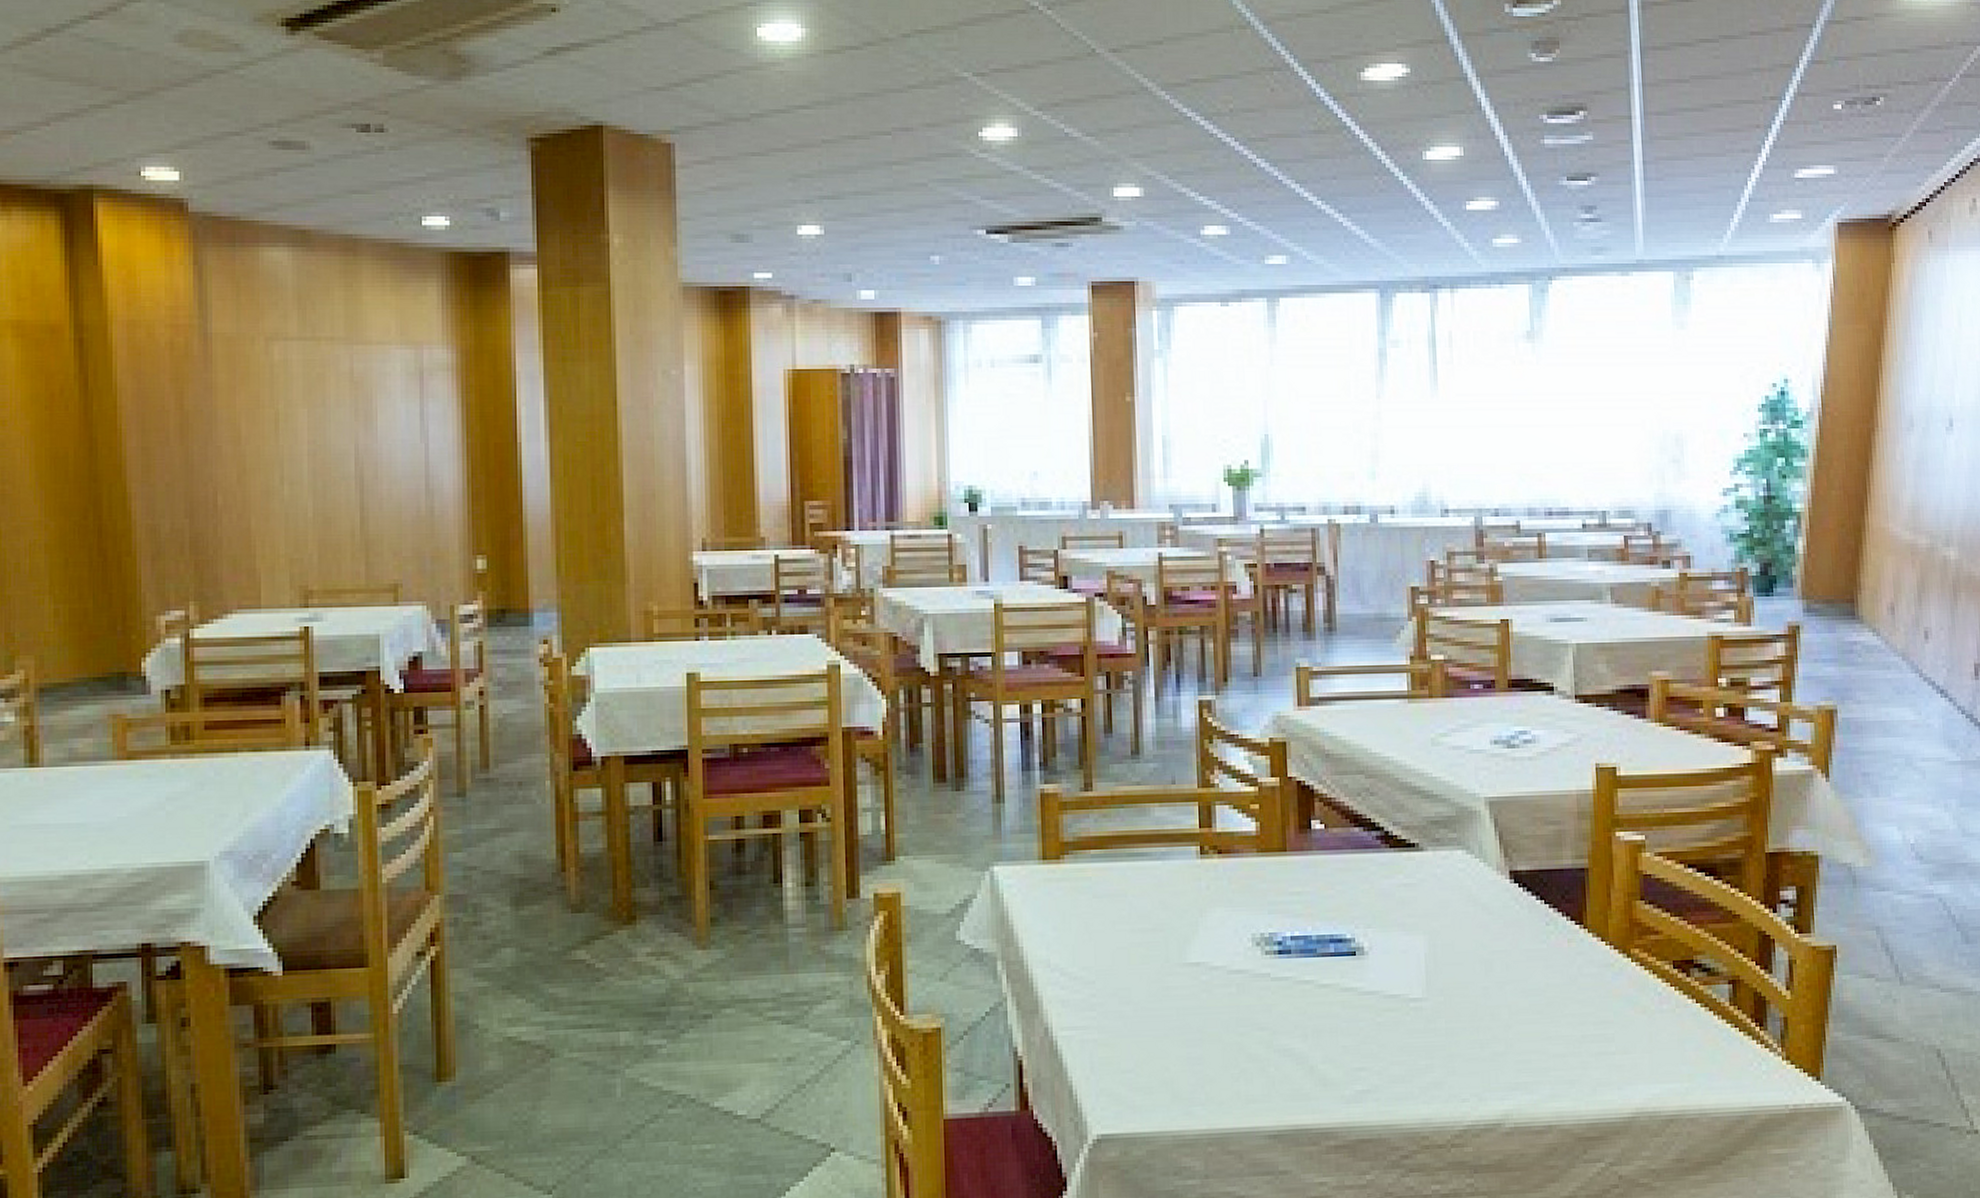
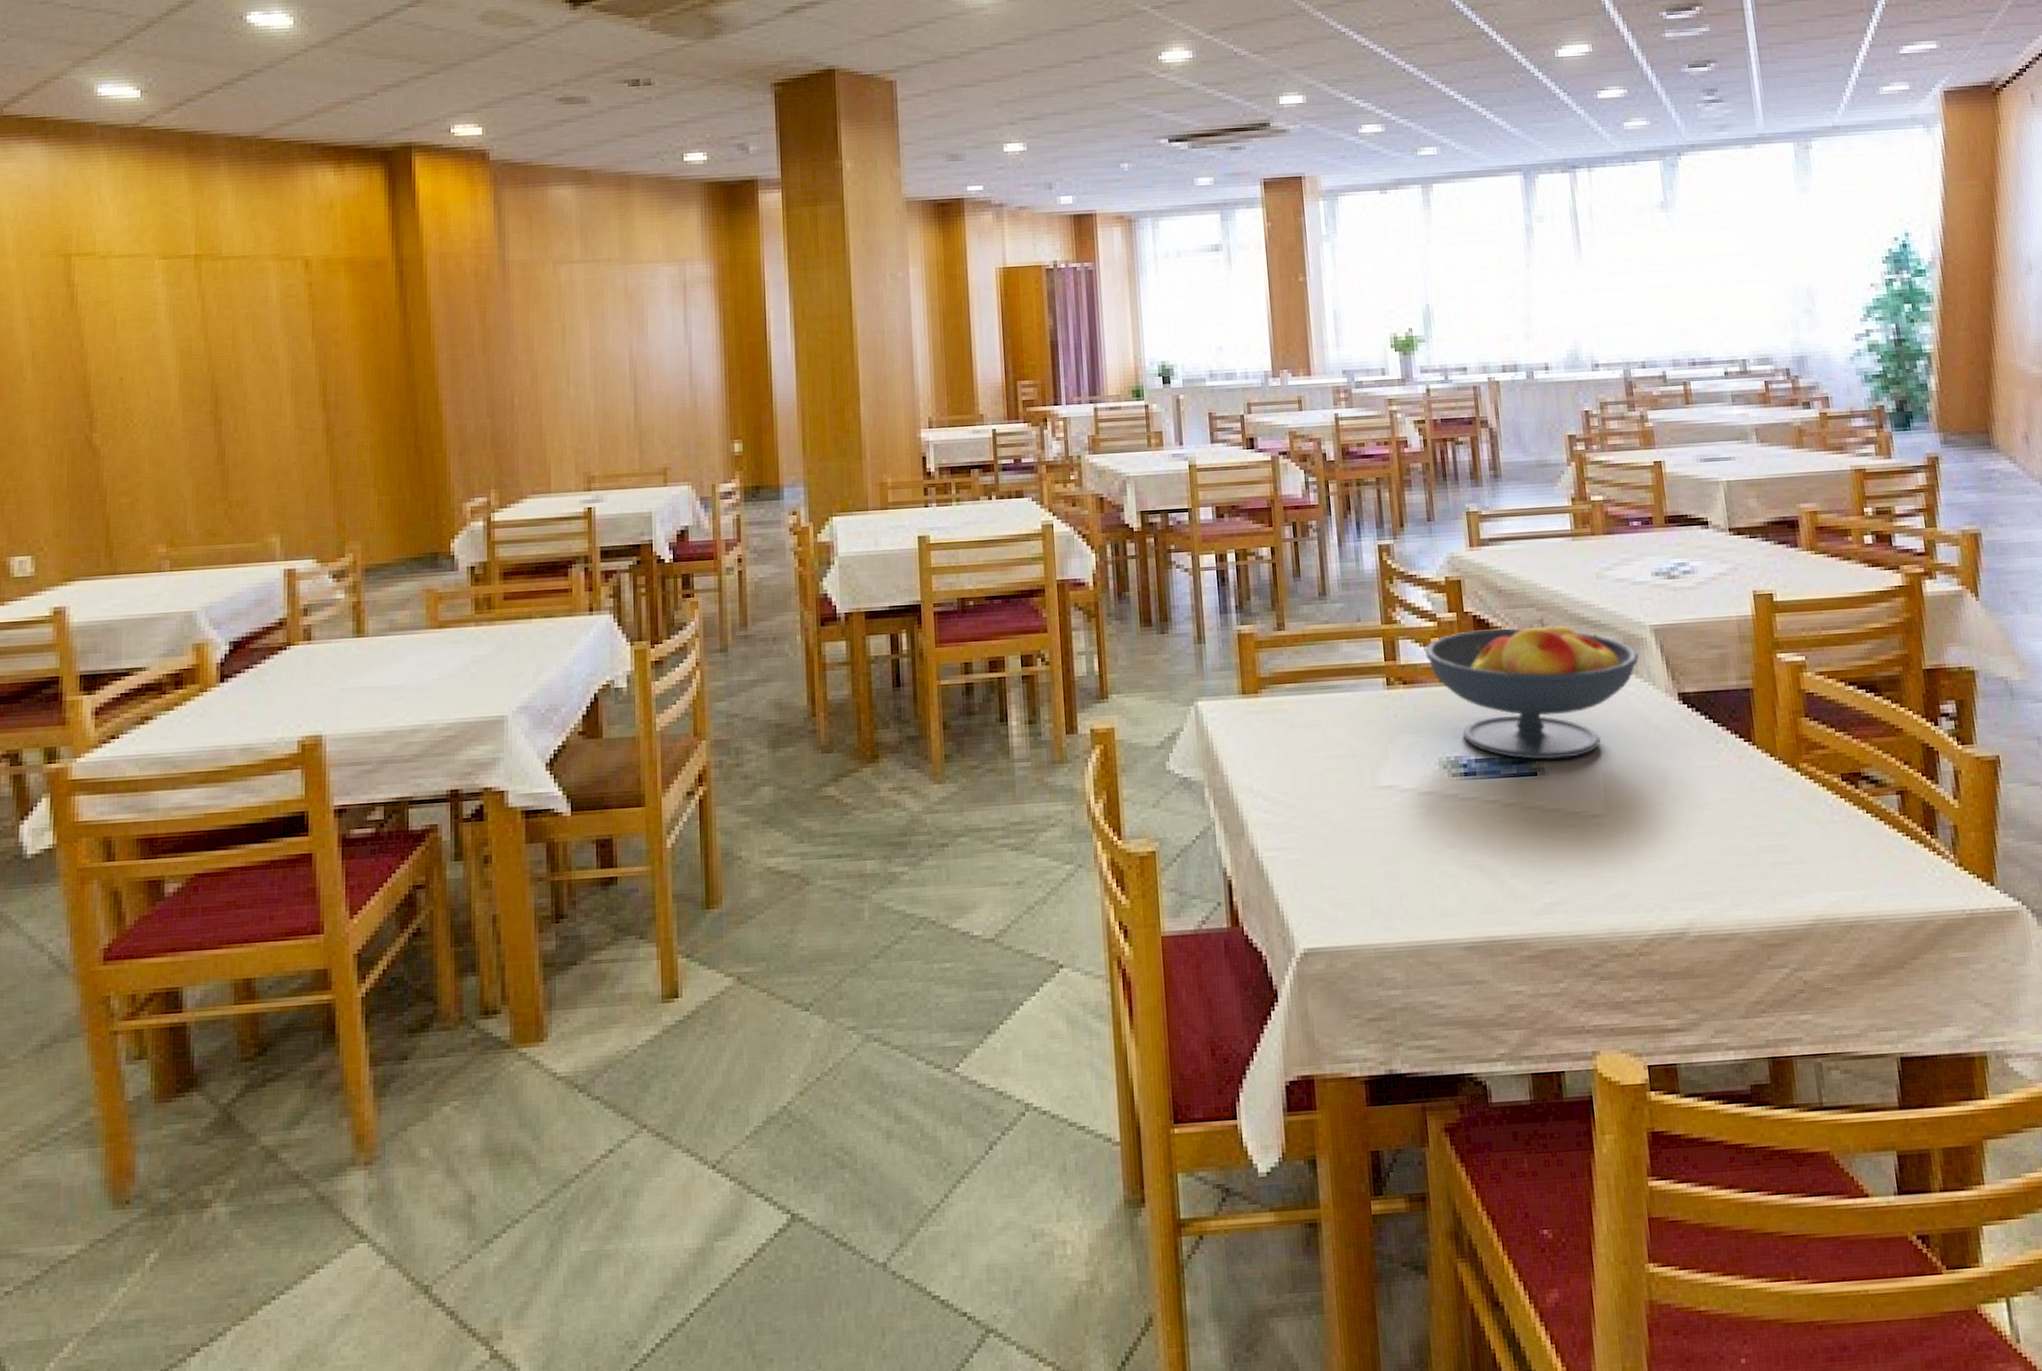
fruit bowl: none [1243,785,1471,939] -> present [1425,617,1639,760]

